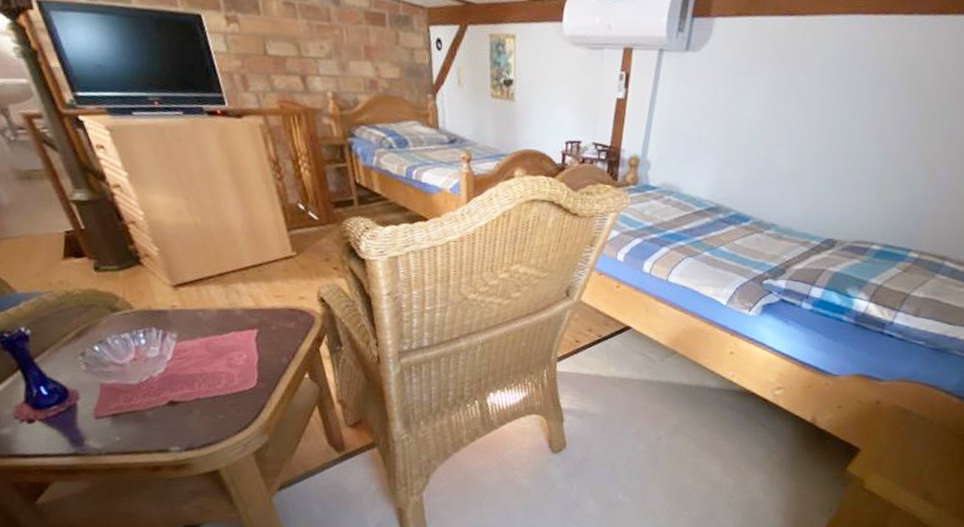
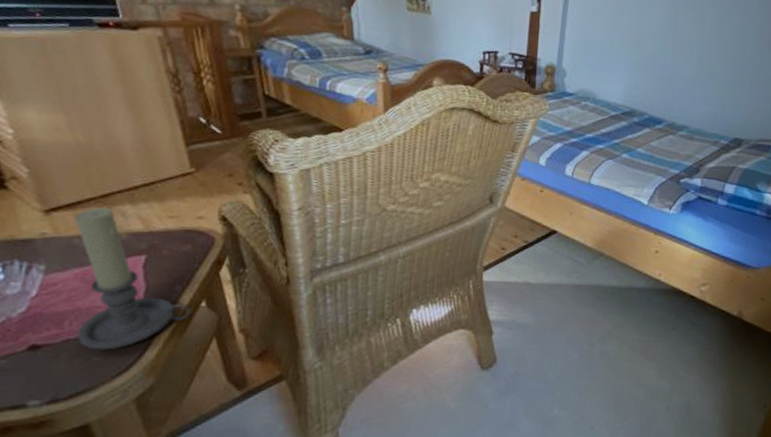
candle holder: none [198,284,296,410] -> present [74,207,191,350]

